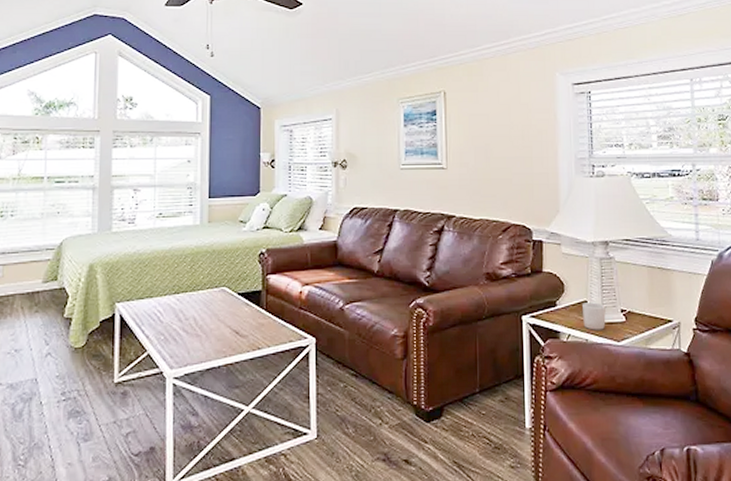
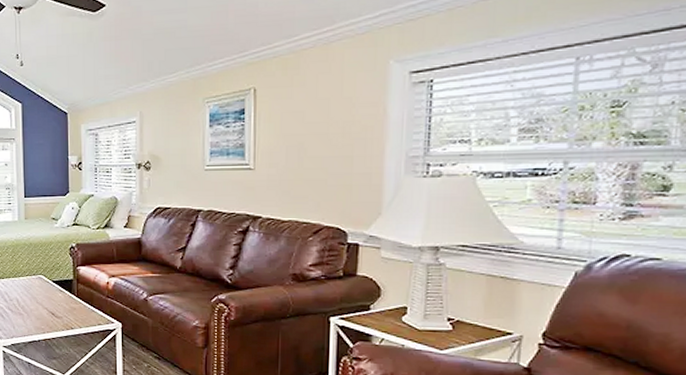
mug: present [581,302,606,330] -> none [399,308,429,337]

